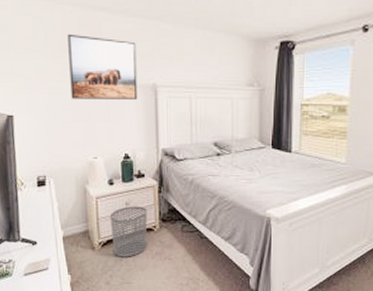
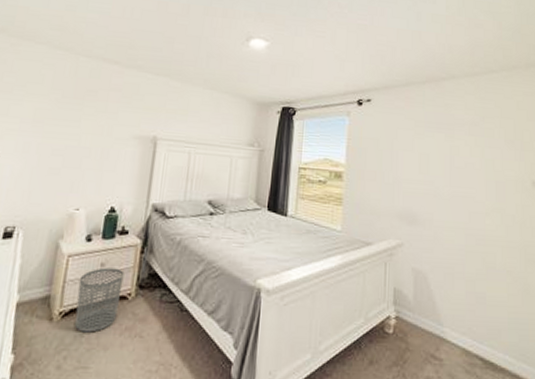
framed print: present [67,33,138,100] -> none [65,81,143,151]

